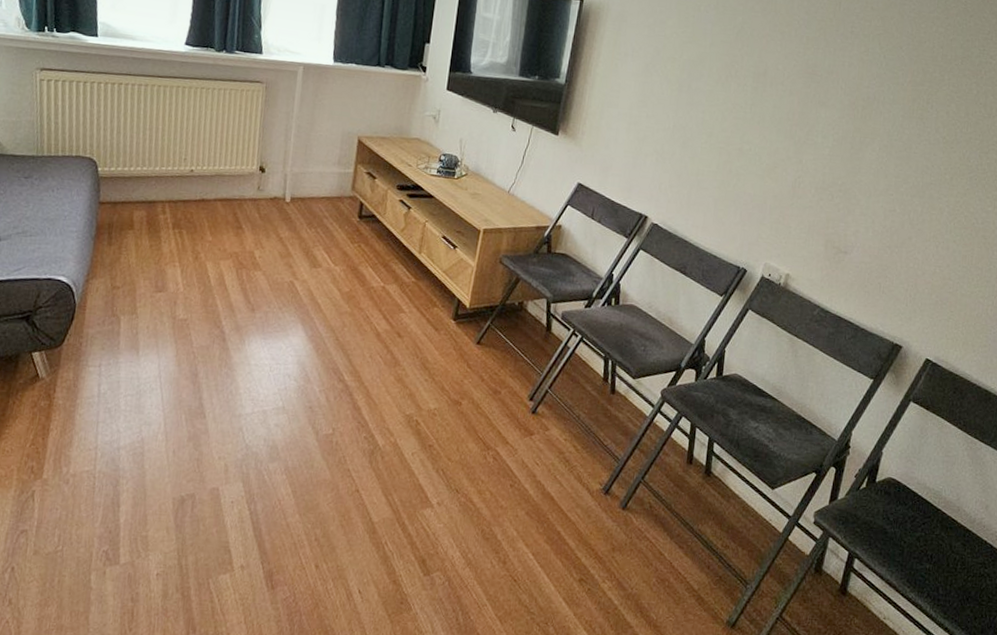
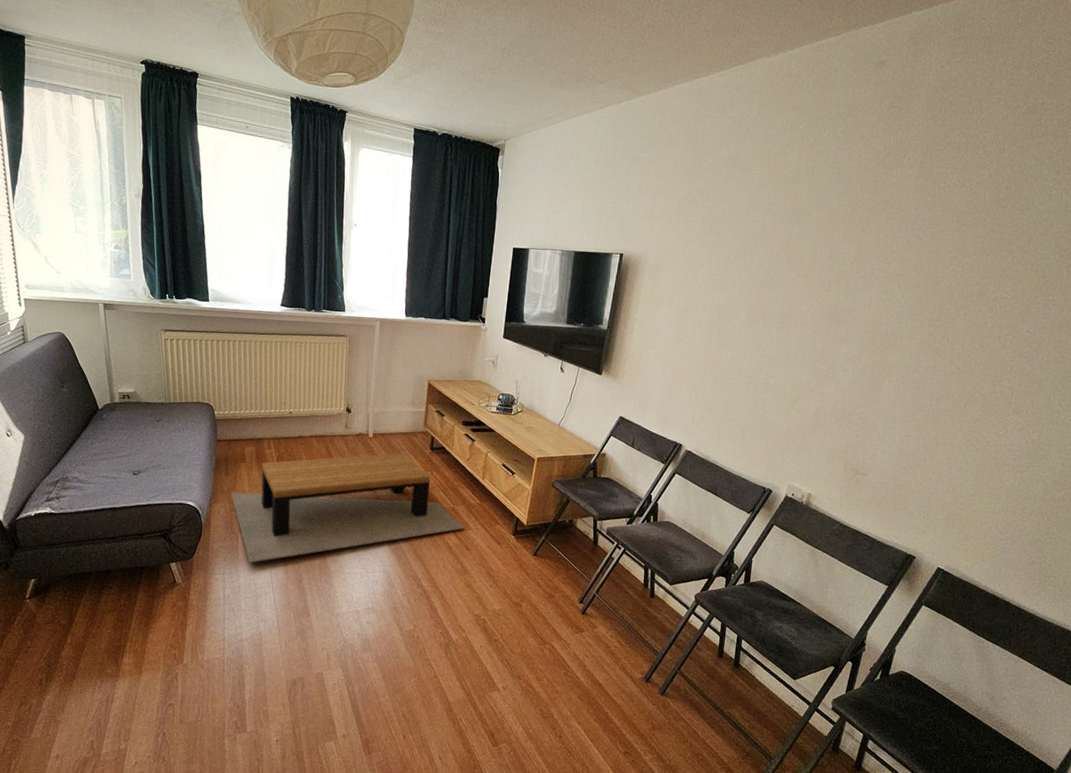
coffee table: none [113,221,397,353] -> present [230,453,465,563]

